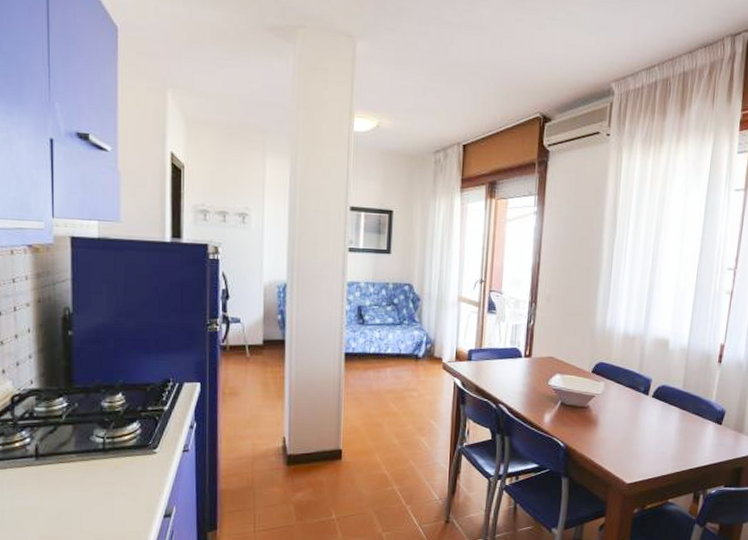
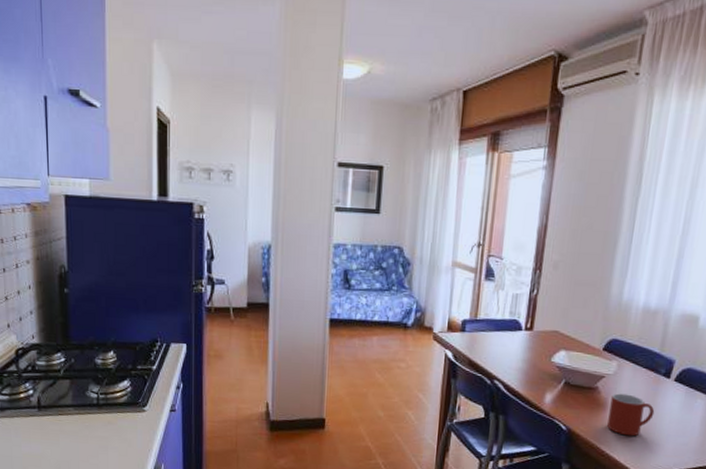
mug: none [599,410,638,449] -> present [607,393,655,436]

